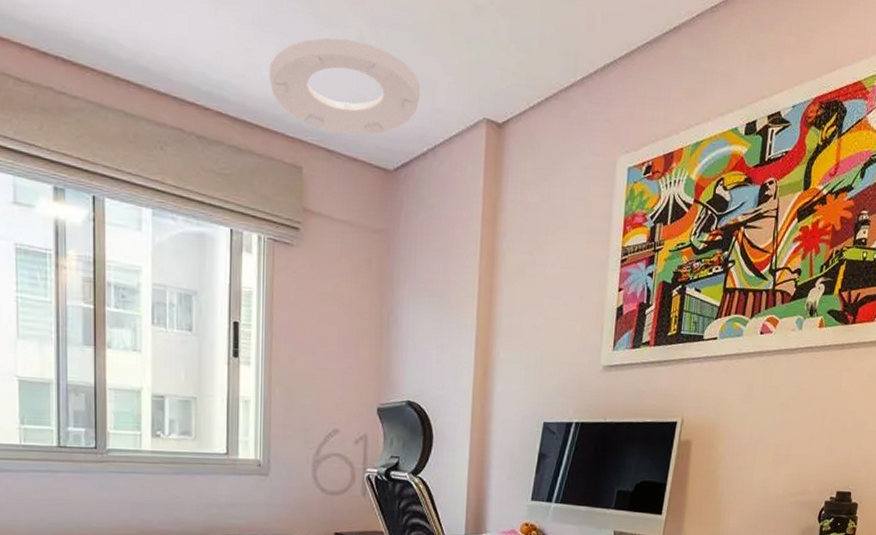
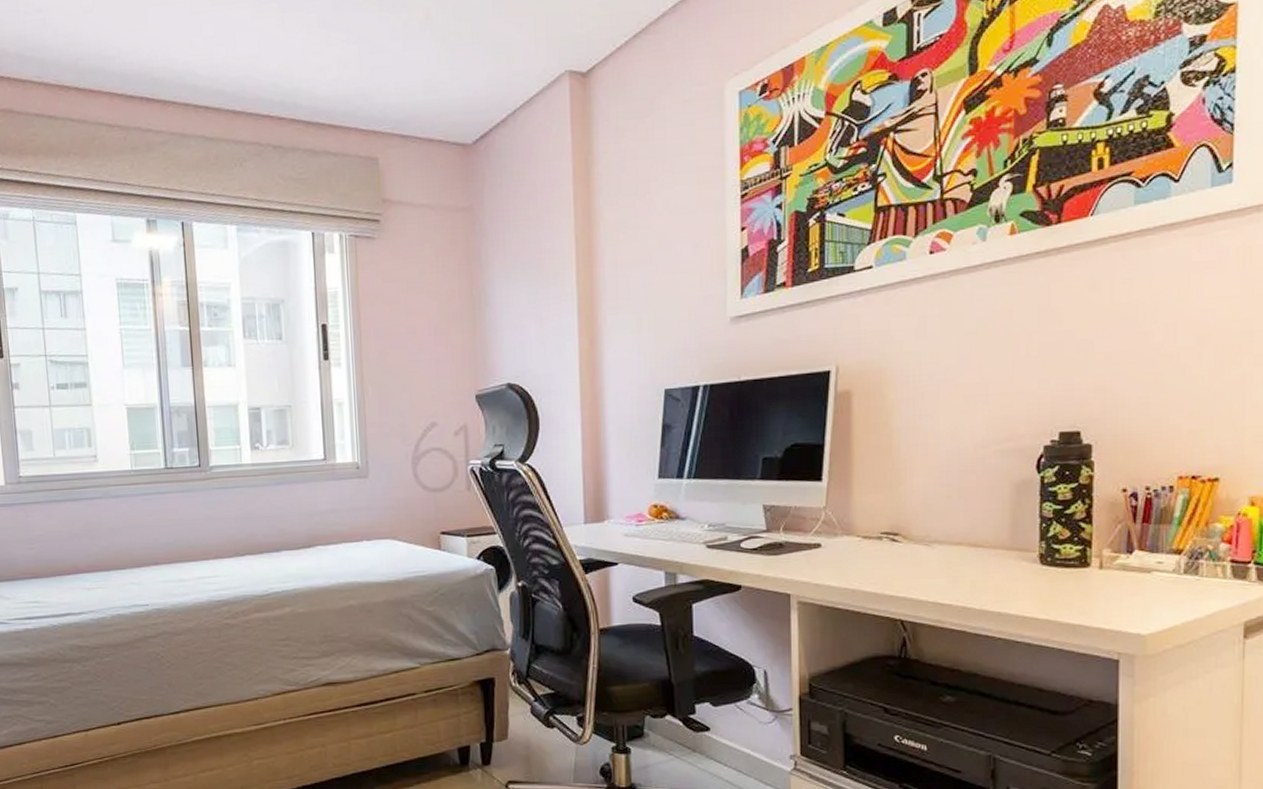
ceiling light: present [269,37,421,136] -> none [338,19,495,117]

